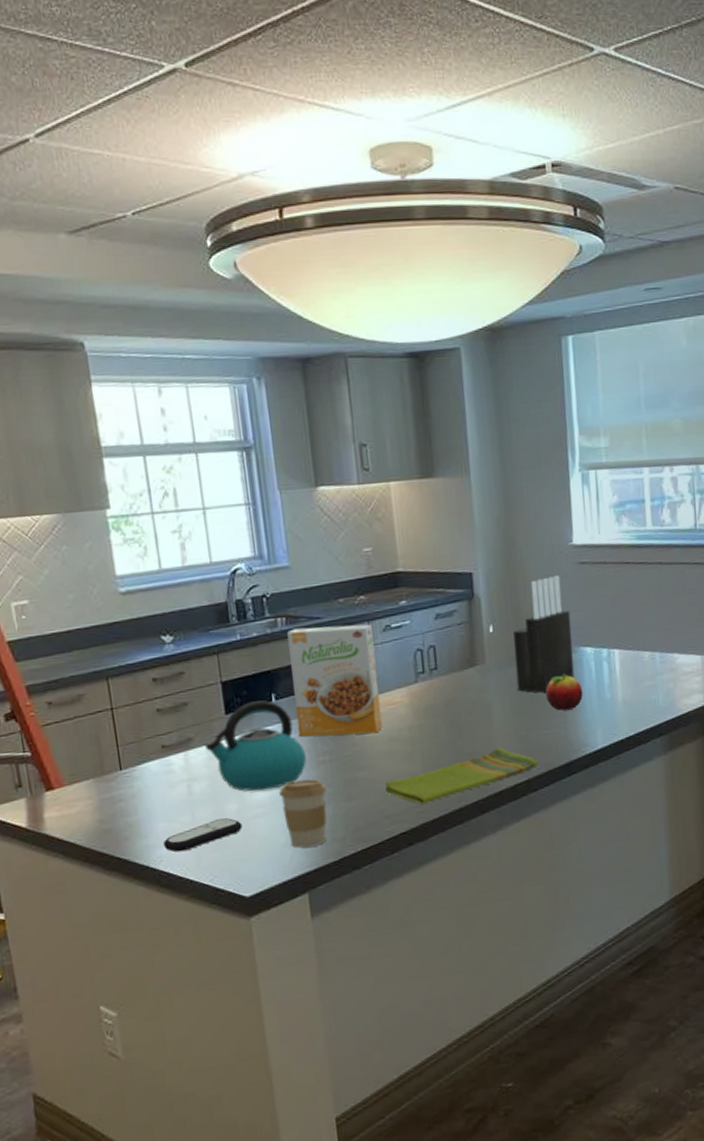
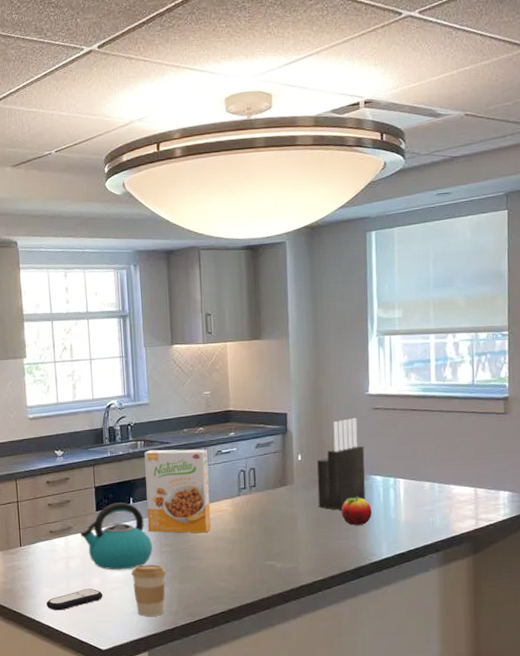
dish towel: present [385,747,539,805] -> none [210,551,333,592]

